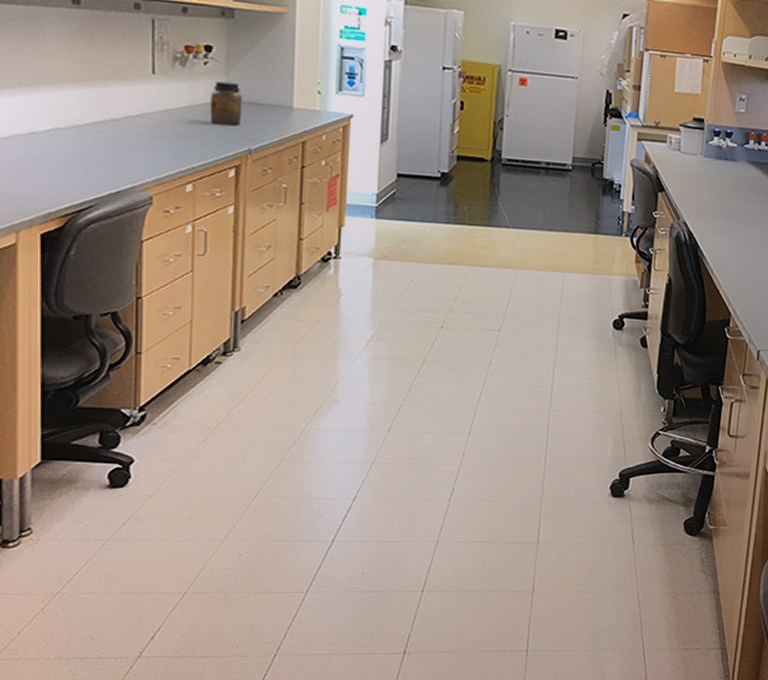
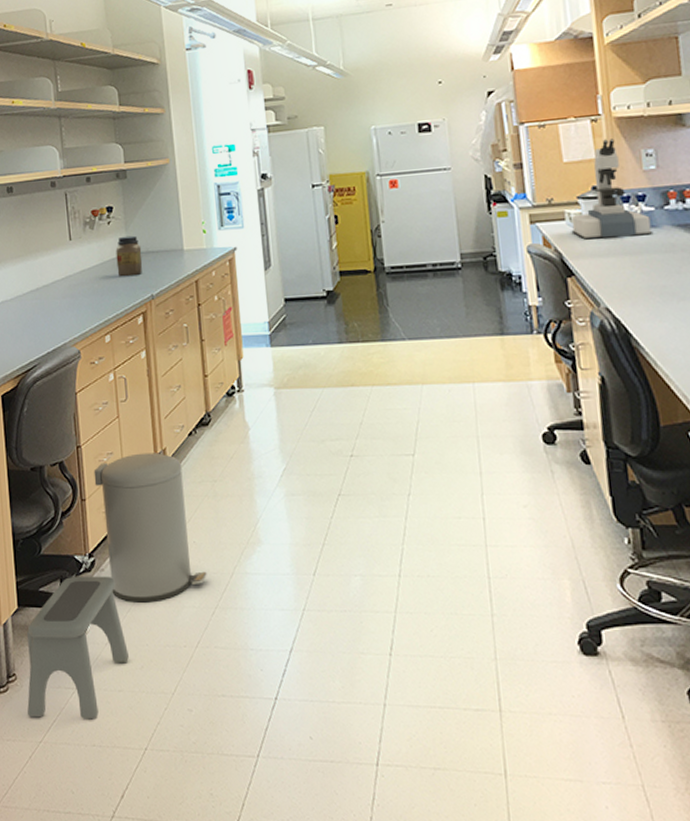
step stool: none [42,429,176,570] -> present [27,576,129,720]
pedal bin: none [155,310,276,456] -> present [93,453,207,603]
microscope: none [669,79,732,167] -> present [571,138,654,240]

